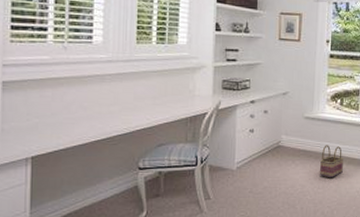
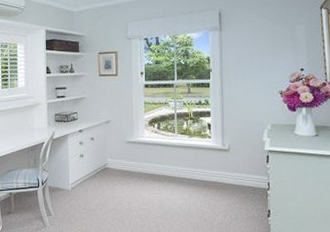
basket: present [319,145,343,178] -> none [142,165,165,196]

